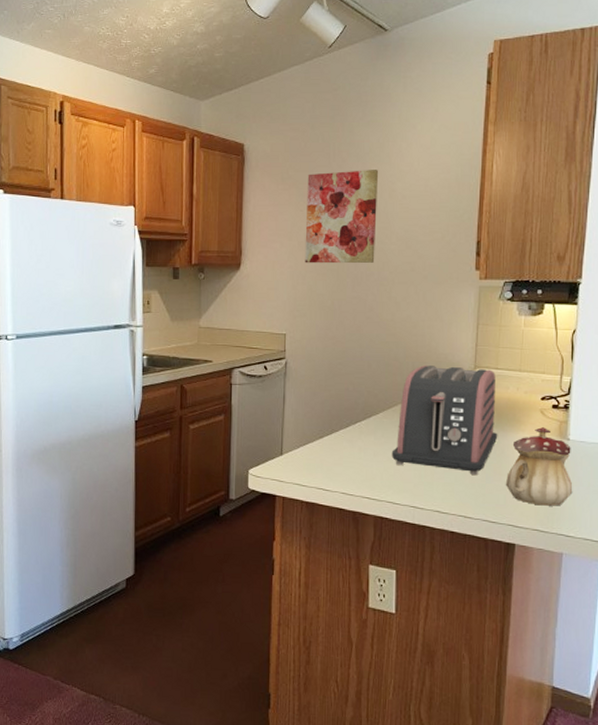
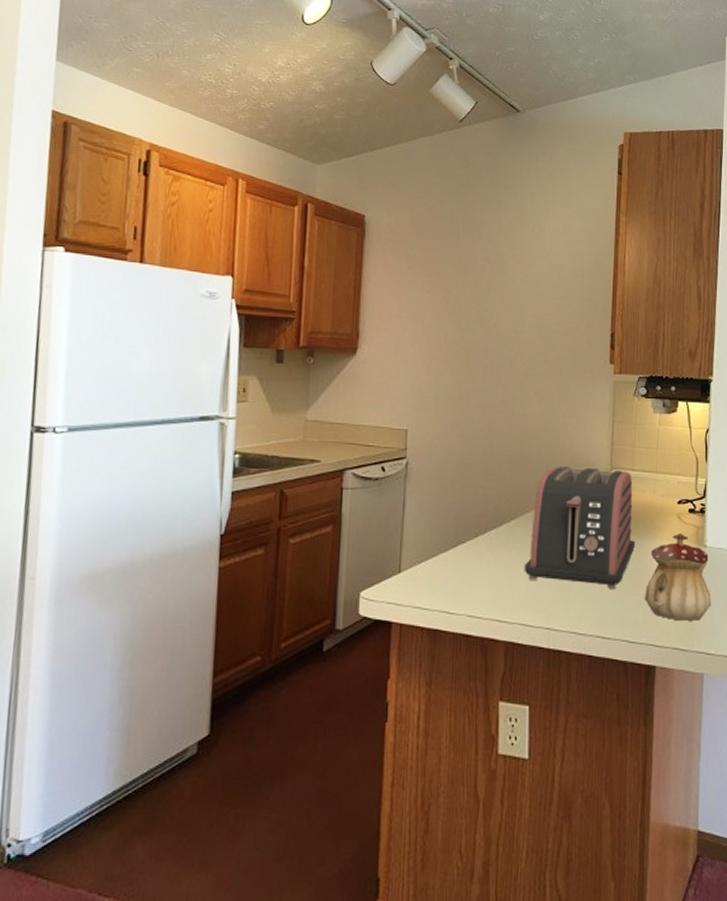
wall art: present [305,170,379,264] -> none [430,252,511,352]

